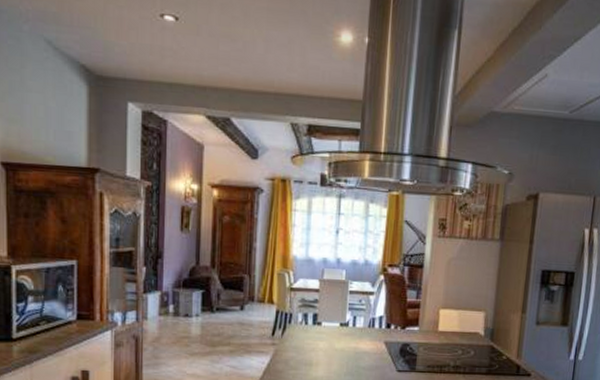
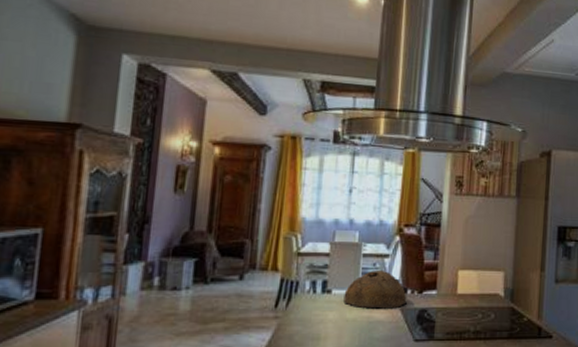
bowl: none [332,305,391,342] -> present [343,269,407,309]

